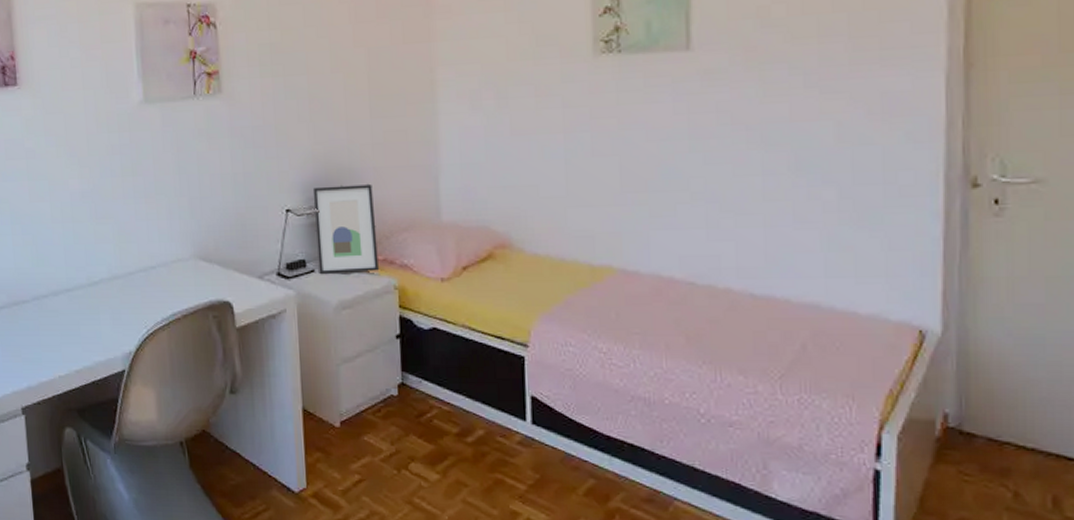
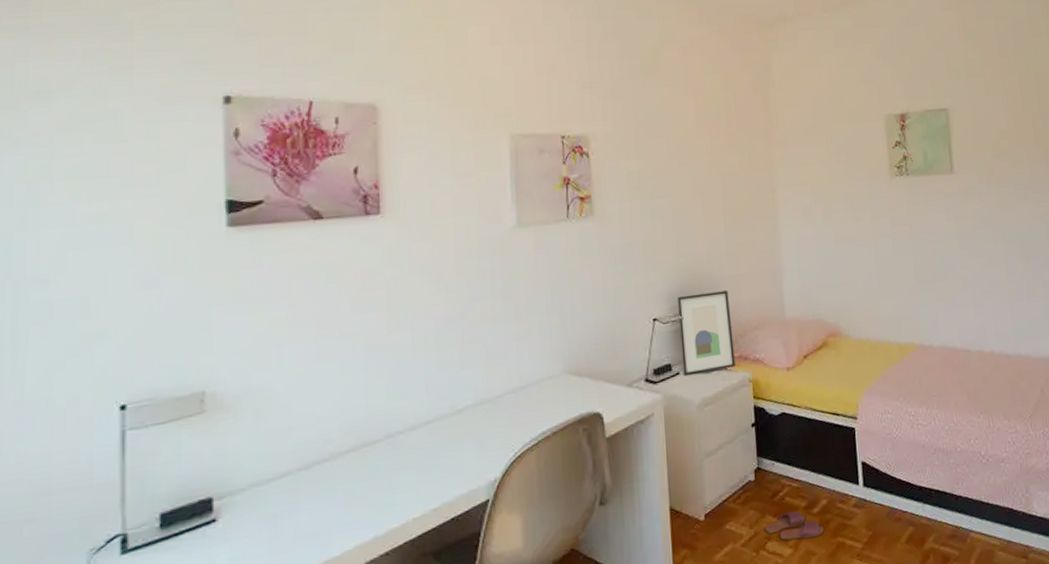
slippers: none [407,436,479,468] -> present [764,511,824,541]

